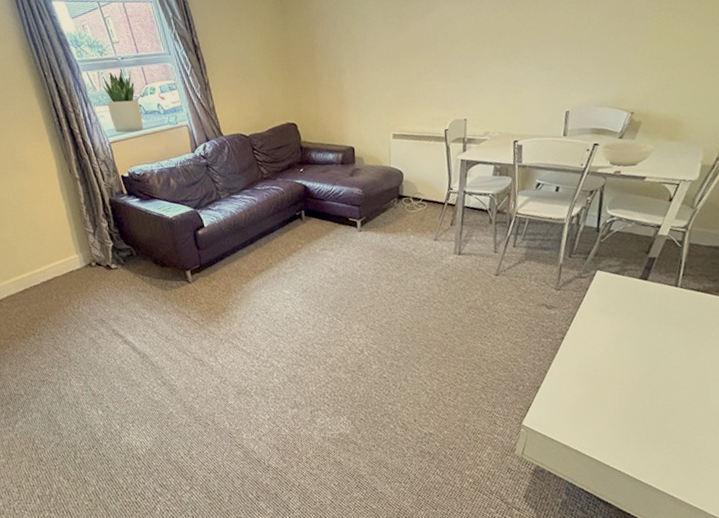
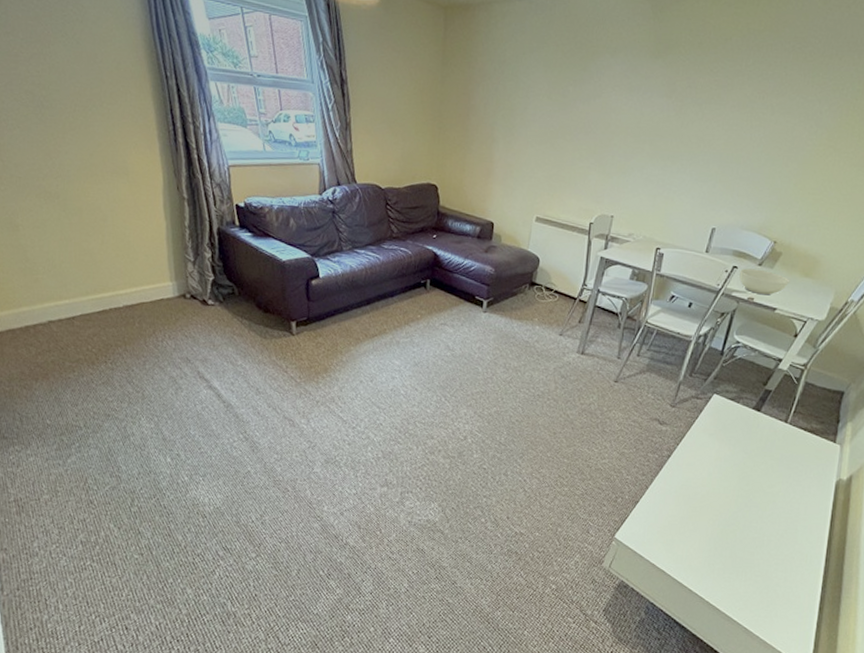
planter: present [102,69,144,133] -> none [231,88,270,160]

